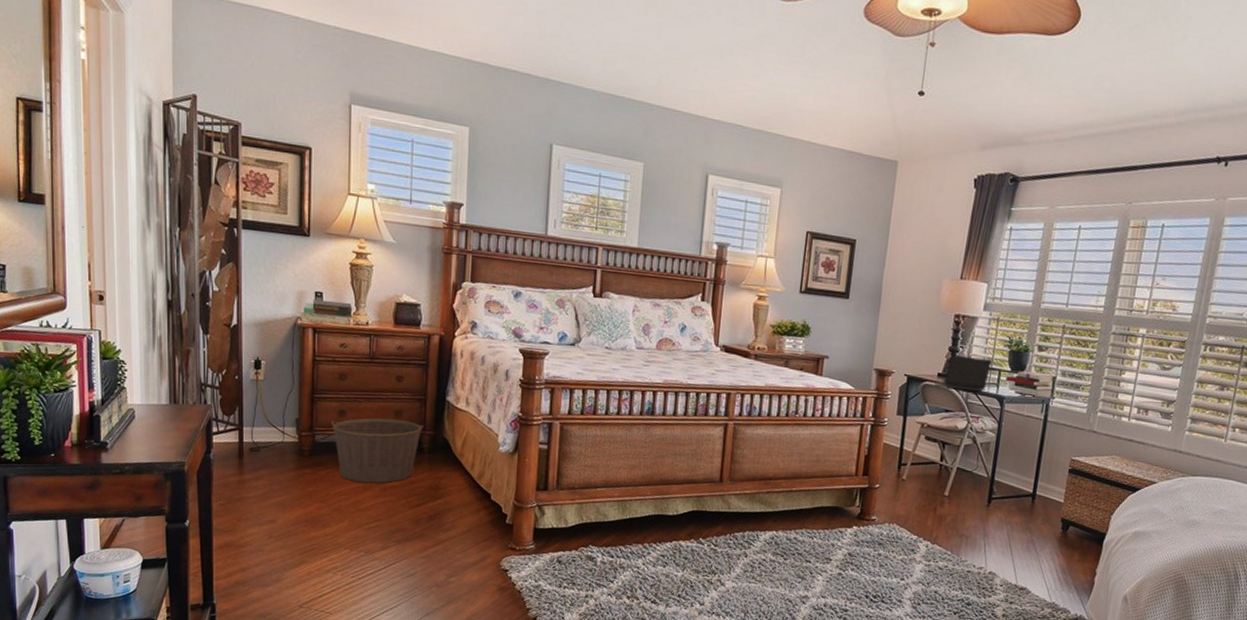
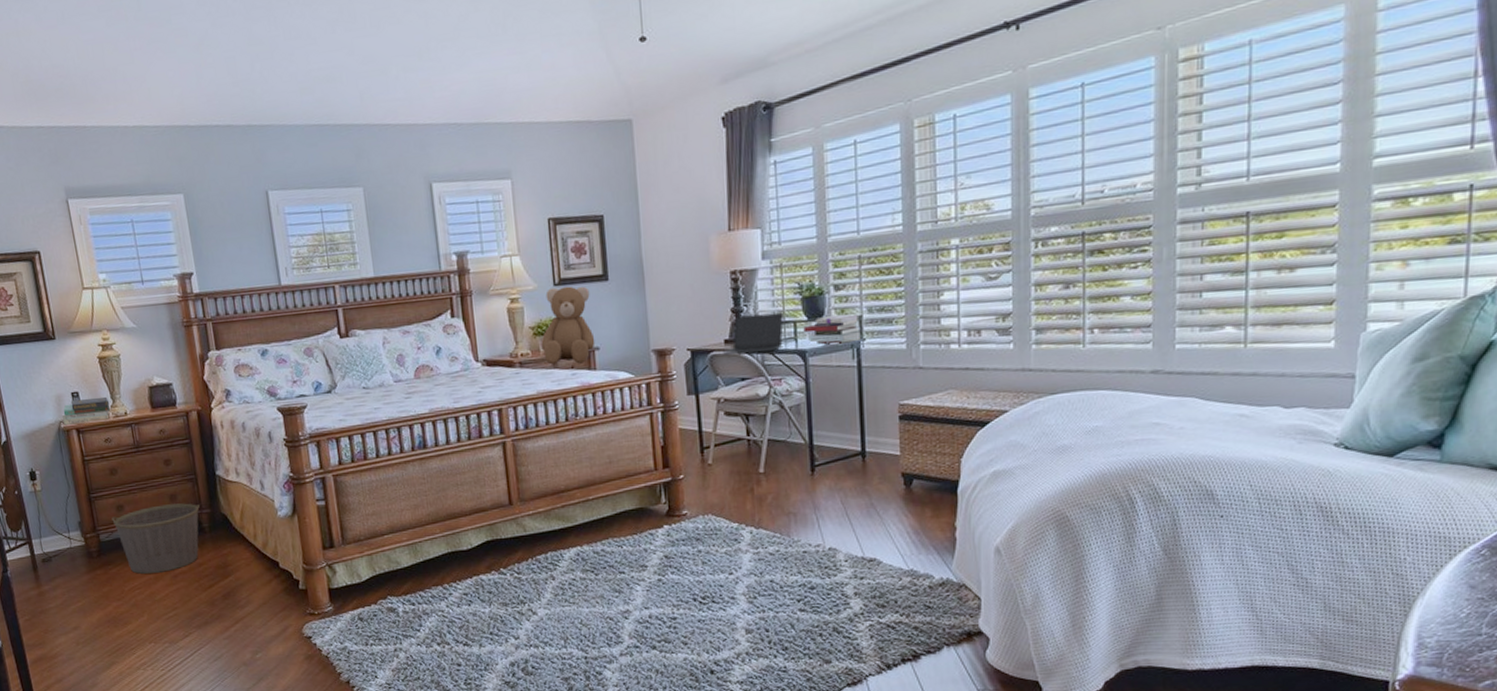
teddy bear: none [777,294,831,368] -> present [541,286,595,365]

